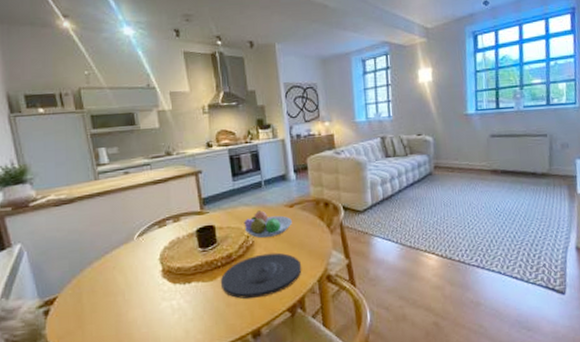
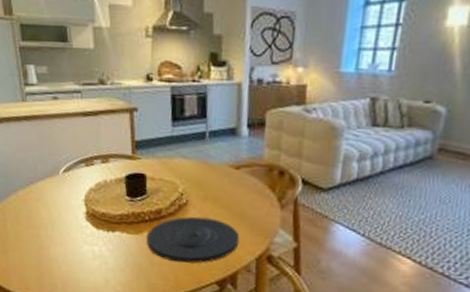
fruit bowl: present [244,210,292,238] -> none [179,166,236,200]

